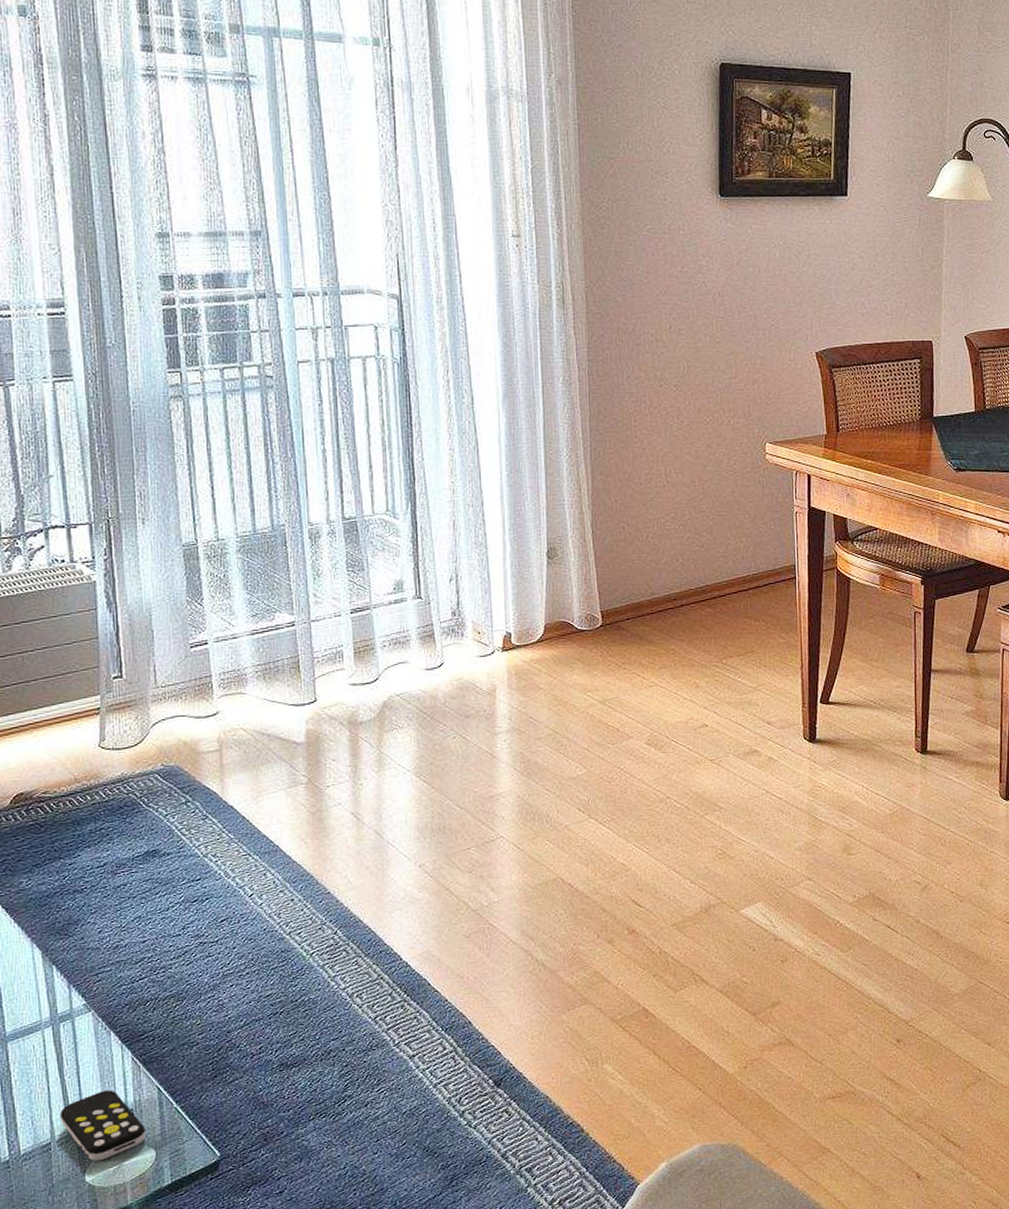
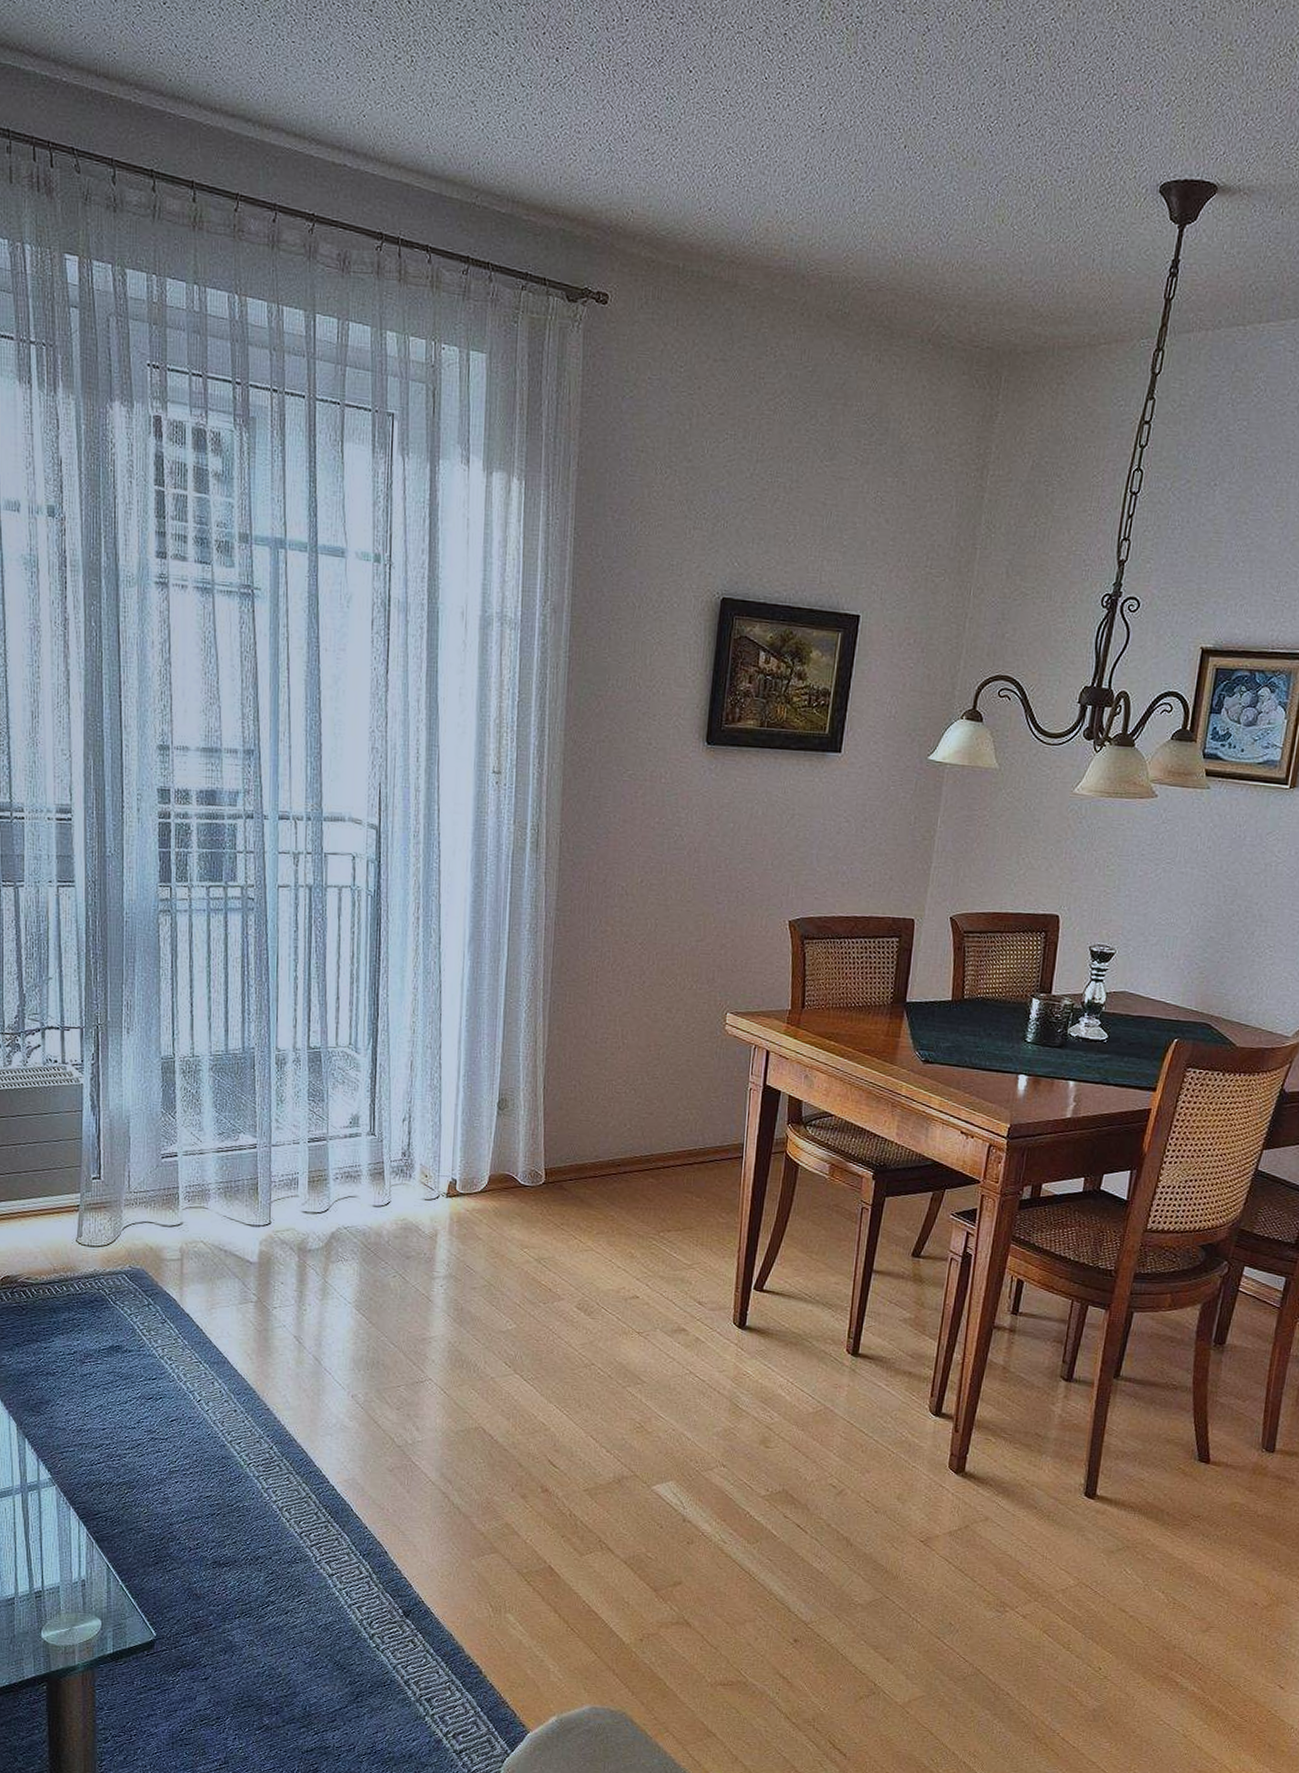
remote control: present [60,1090,146,1162] -> none [24,1559,94,1622]

